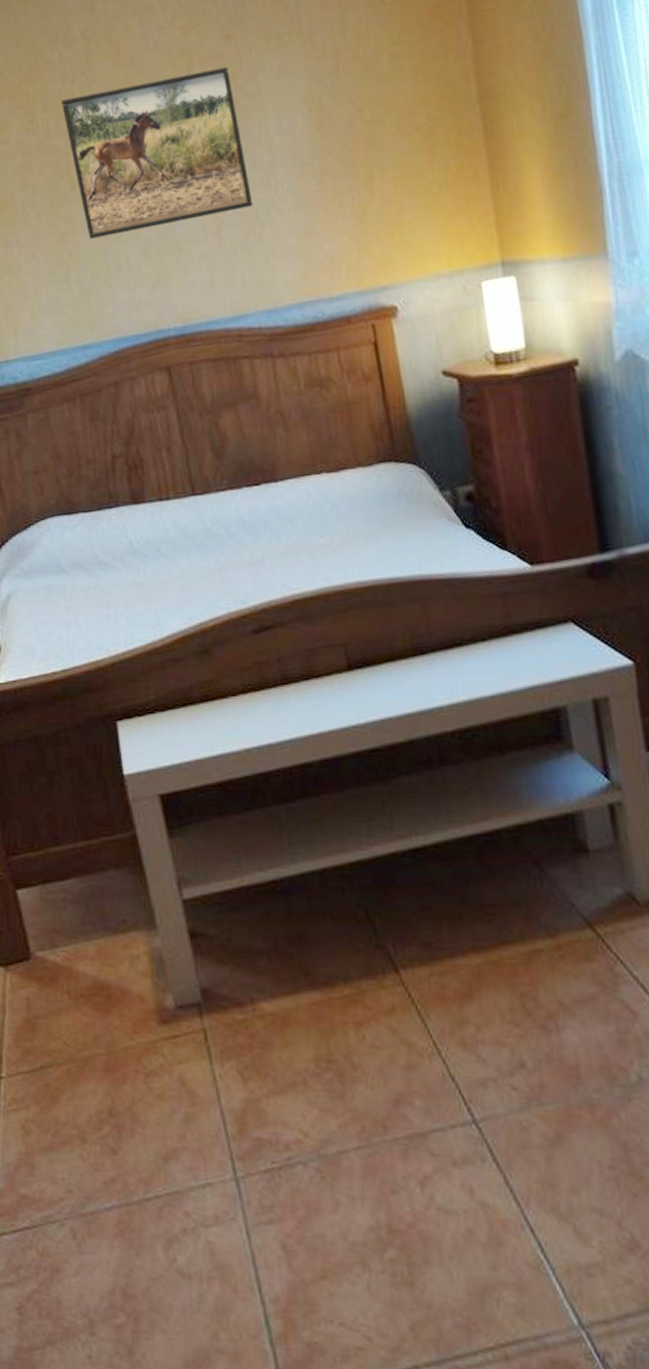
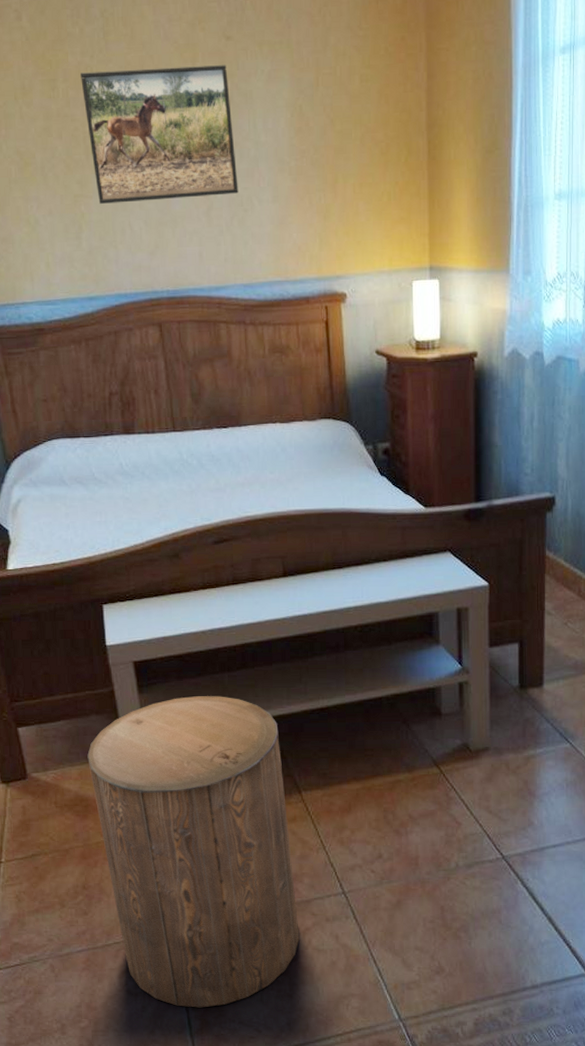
stool: none [106,836,417,1299] -> present [87,696,300,1008]

